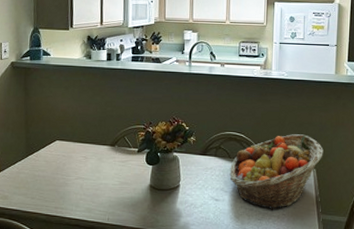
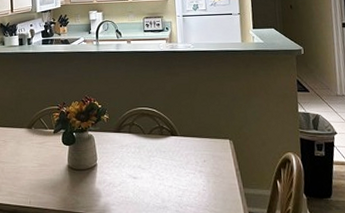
fruit basket: present [229,134,323,210] -> none [145,106,239,186]

